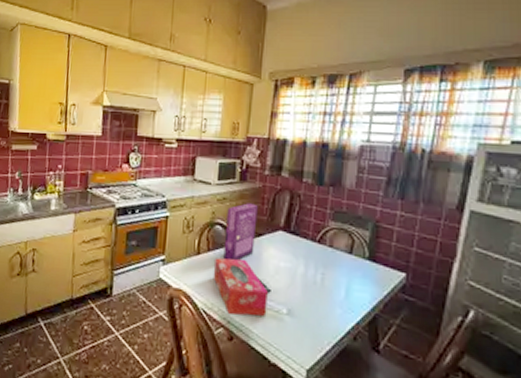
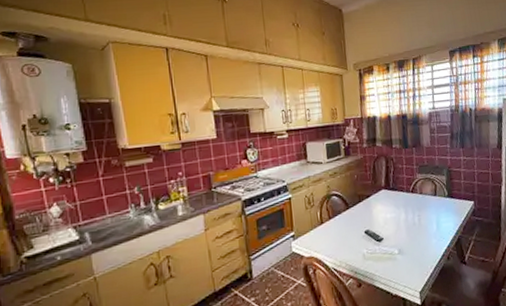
tissue box: present [213,258,268,317] -> none [336,218,384,267]
cereal box: present [223,203,258,261] -> none [339,172,366,224]

